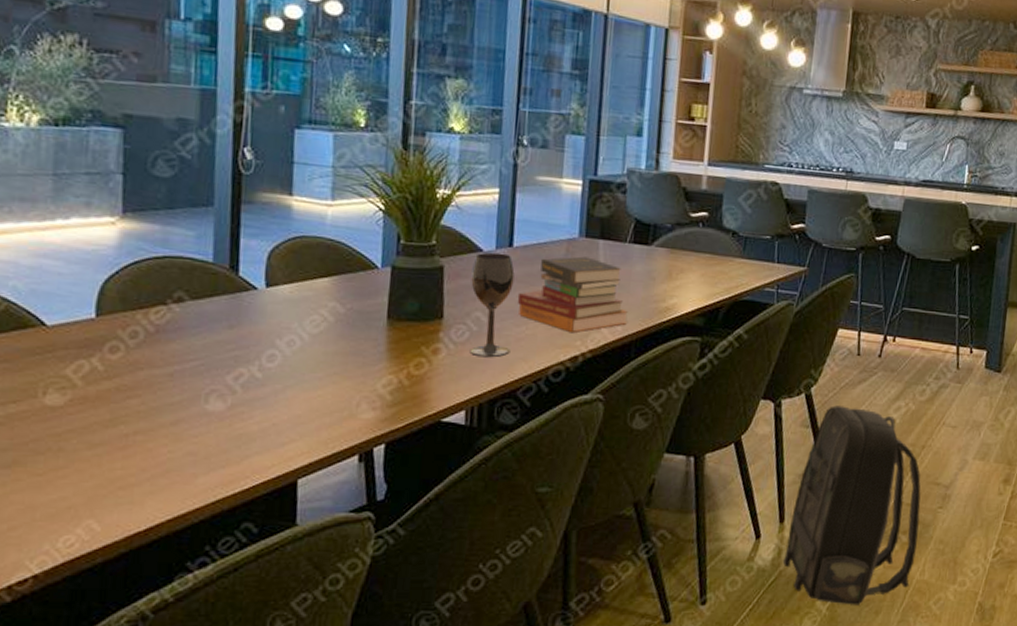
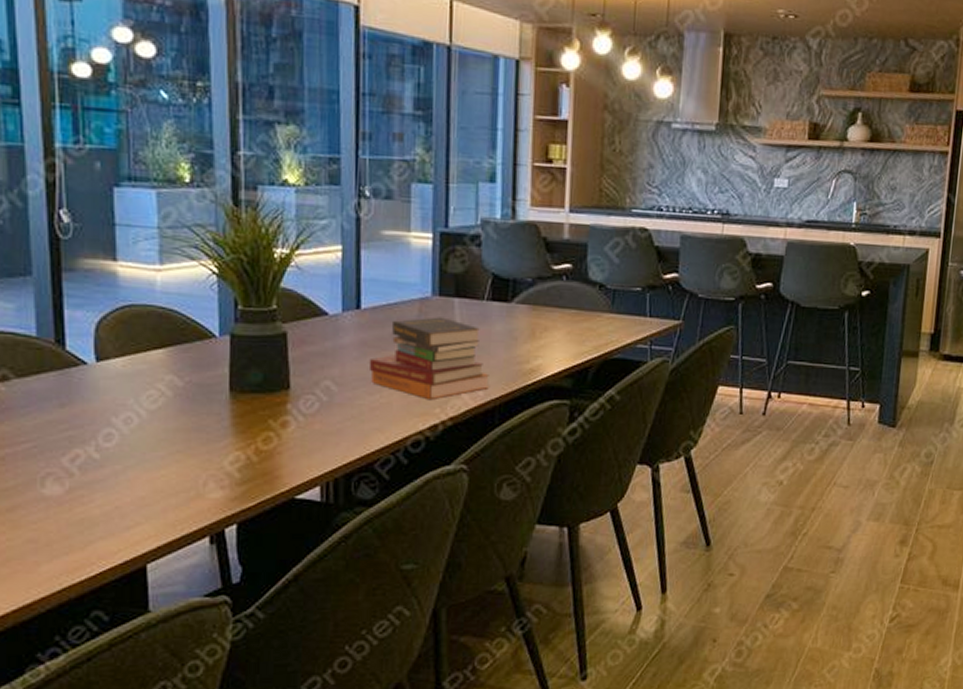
wine glass: present [470,252,515,358] -> none [317,315,364,429]
backpack: present [782,405,921,605] -> none [666,468,812,676]

